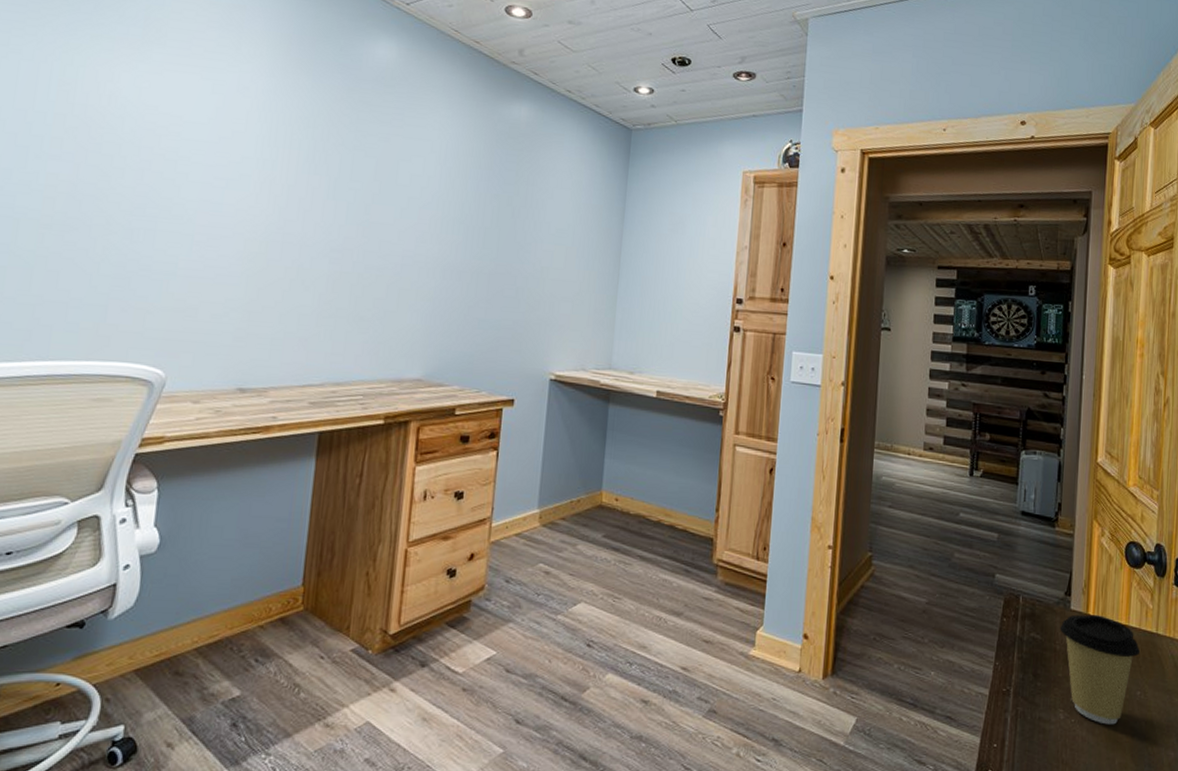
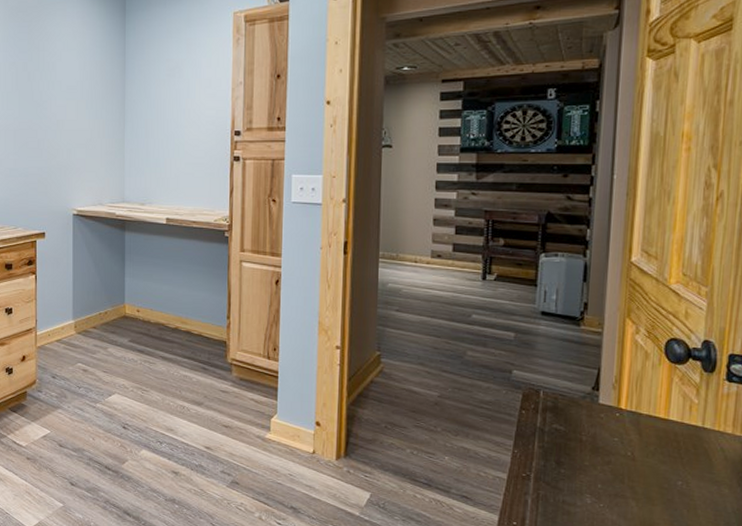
coffee cup: present [1059,614,1141,725] -> none [586,408,683,511]

